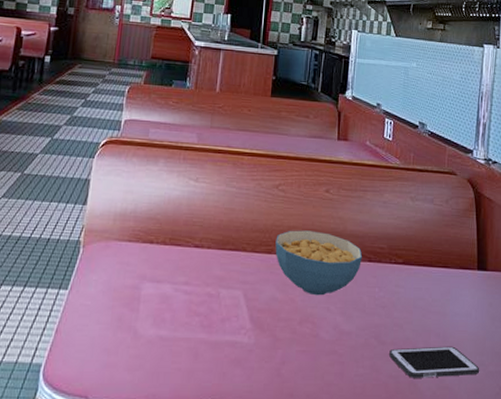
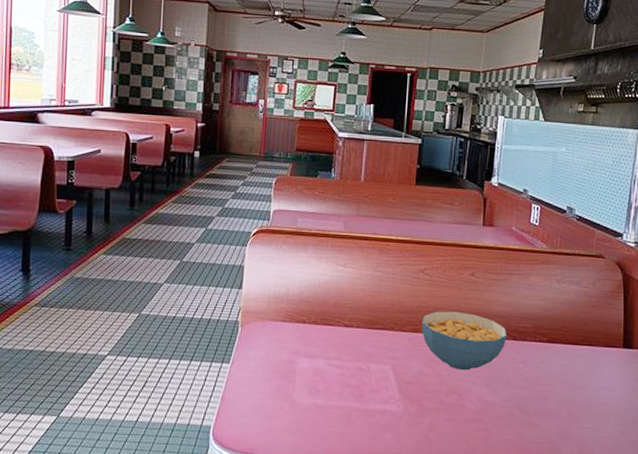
cell phone: present [389,346,480,378] -> none [532,416,622,445]

